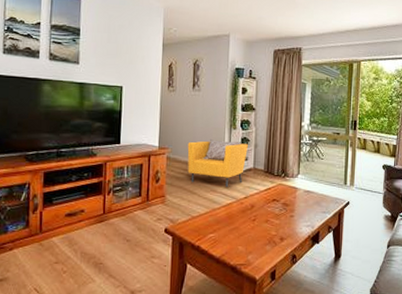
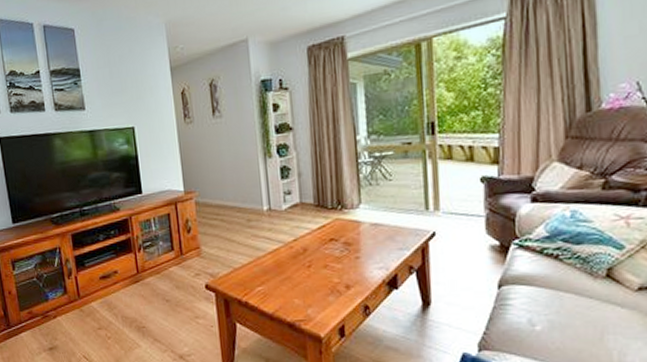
armchair: present [187,139,248,188] -> none [216,171,290,231]

